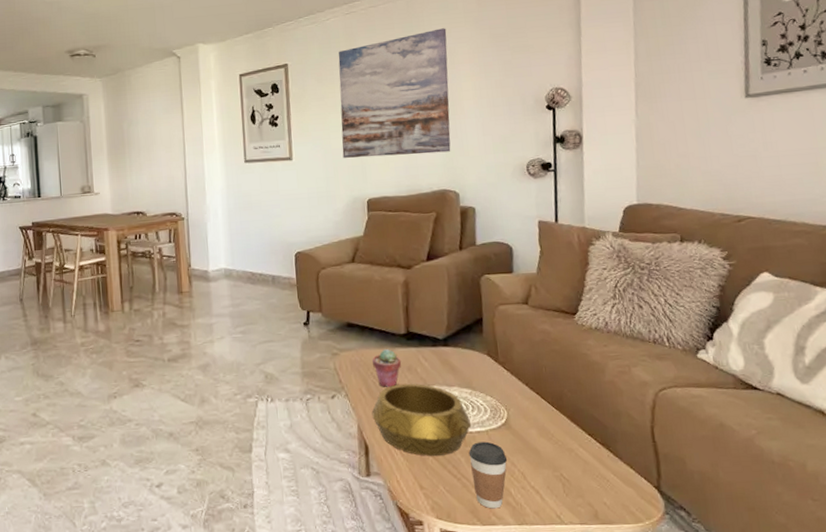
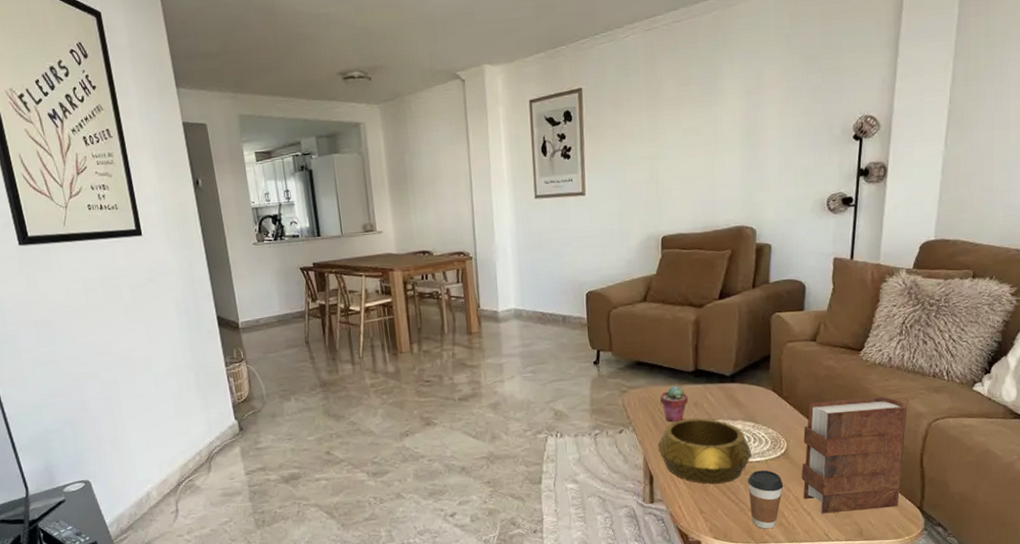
wall art: present [338,28,451,158] -> none [636,47,755,193]
book: none [523,363,634,492] -> present [801,396,907,513]

